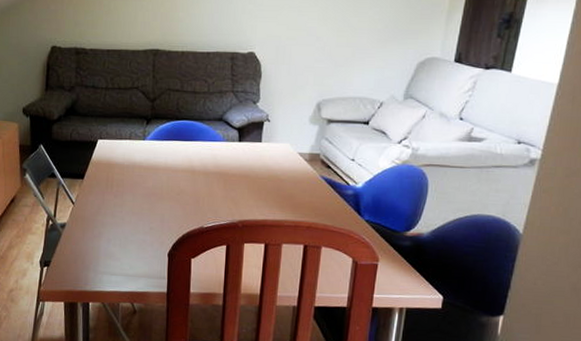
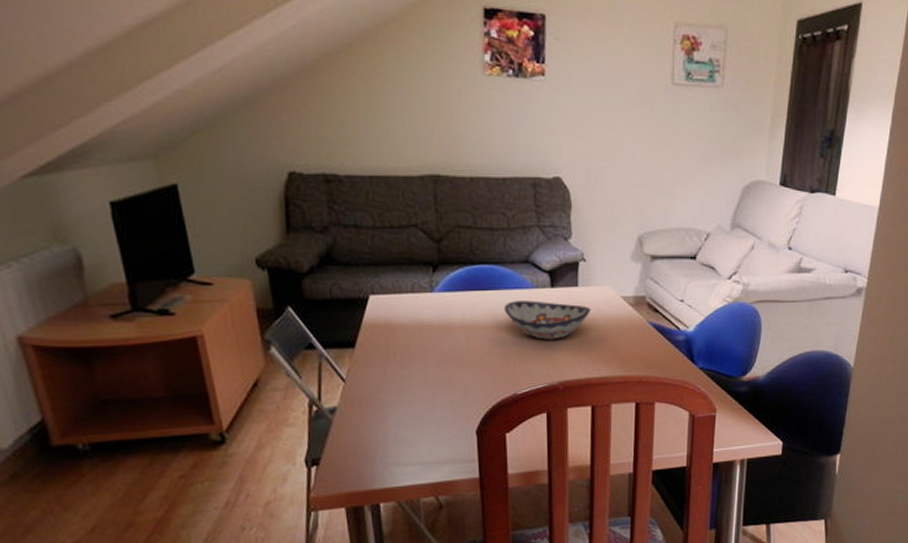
decorative bowl: none [199,151,271,185] -> present [503,300,591,340]

